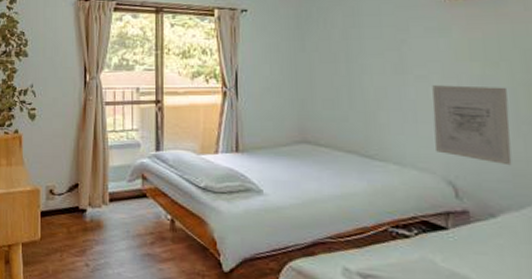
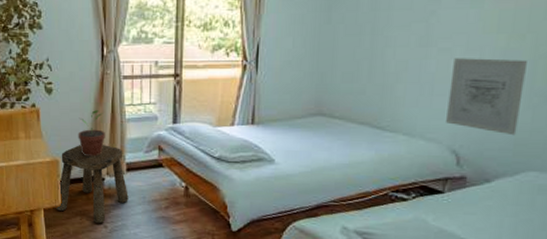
stool: none [34,173,112,261] -> present [55,145,129,223]
potted plant: none [59,137,87,186] -> present [78,110,105,157]

